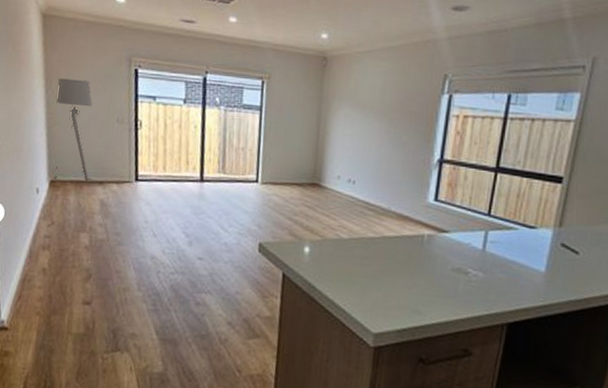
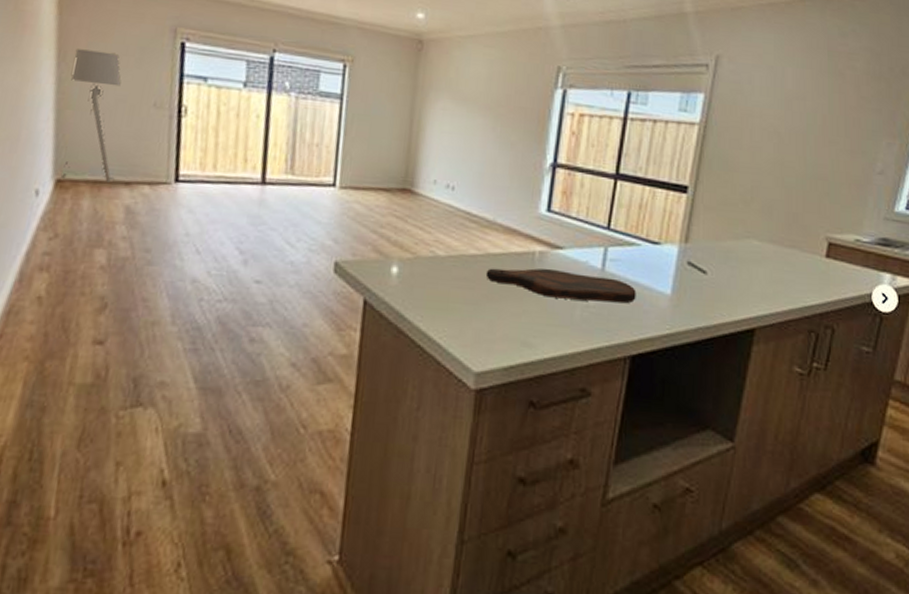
cutting board: none [382,248,514,279] -> present [485,268,636,304]

